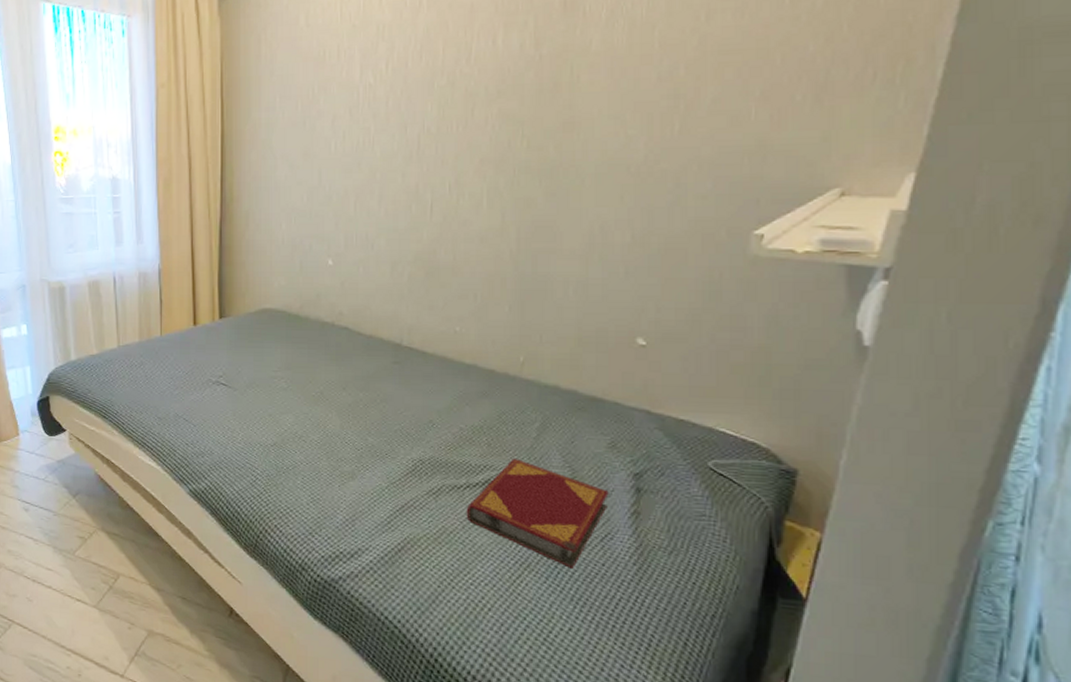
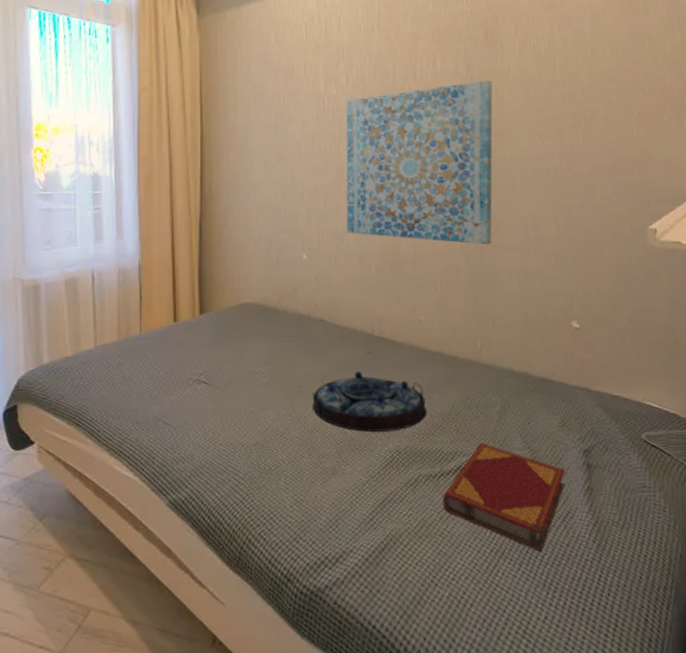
serving tray: none [333,380,457,442] -> present [312,371,428,432]
wall art: none [378,58,567,252] -> present [346,81,493,245]

